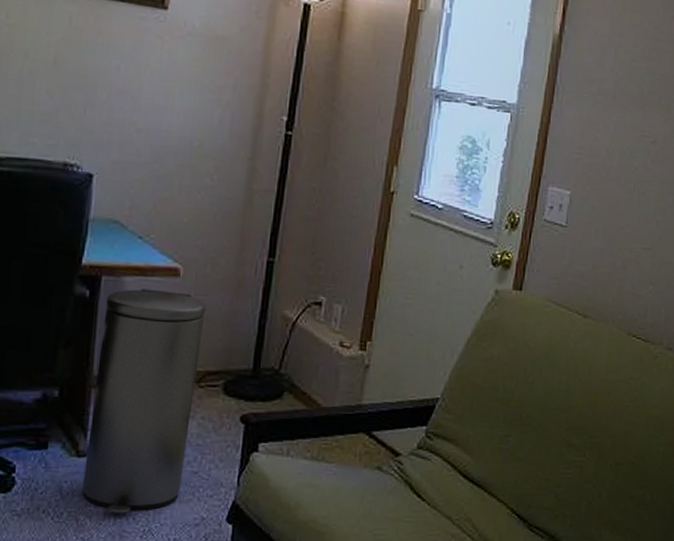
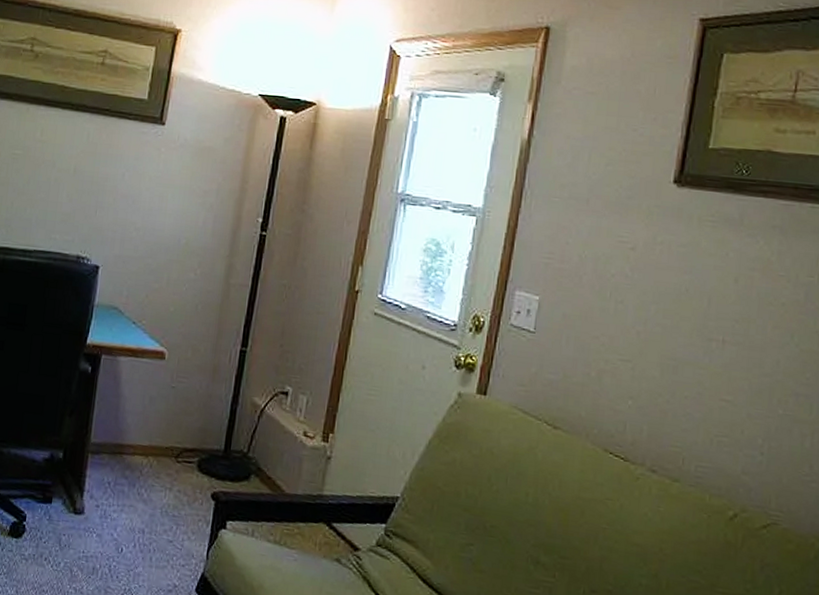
pedal bin: present [81,288,206,514] -> none [76,368,186,571]

